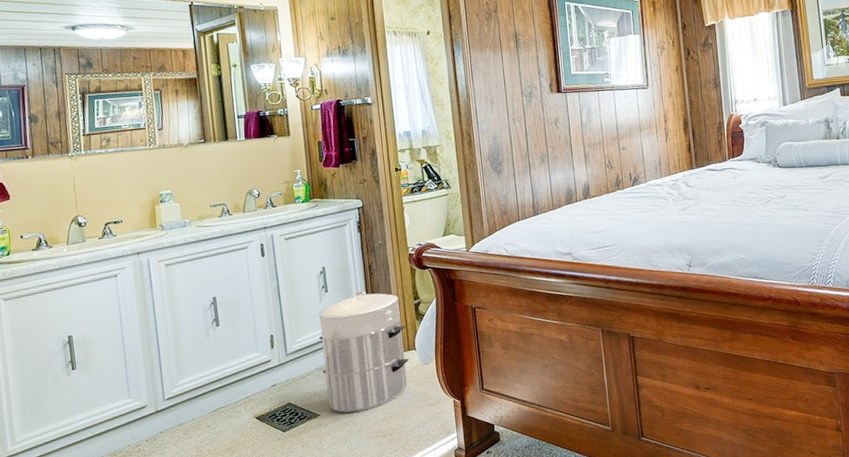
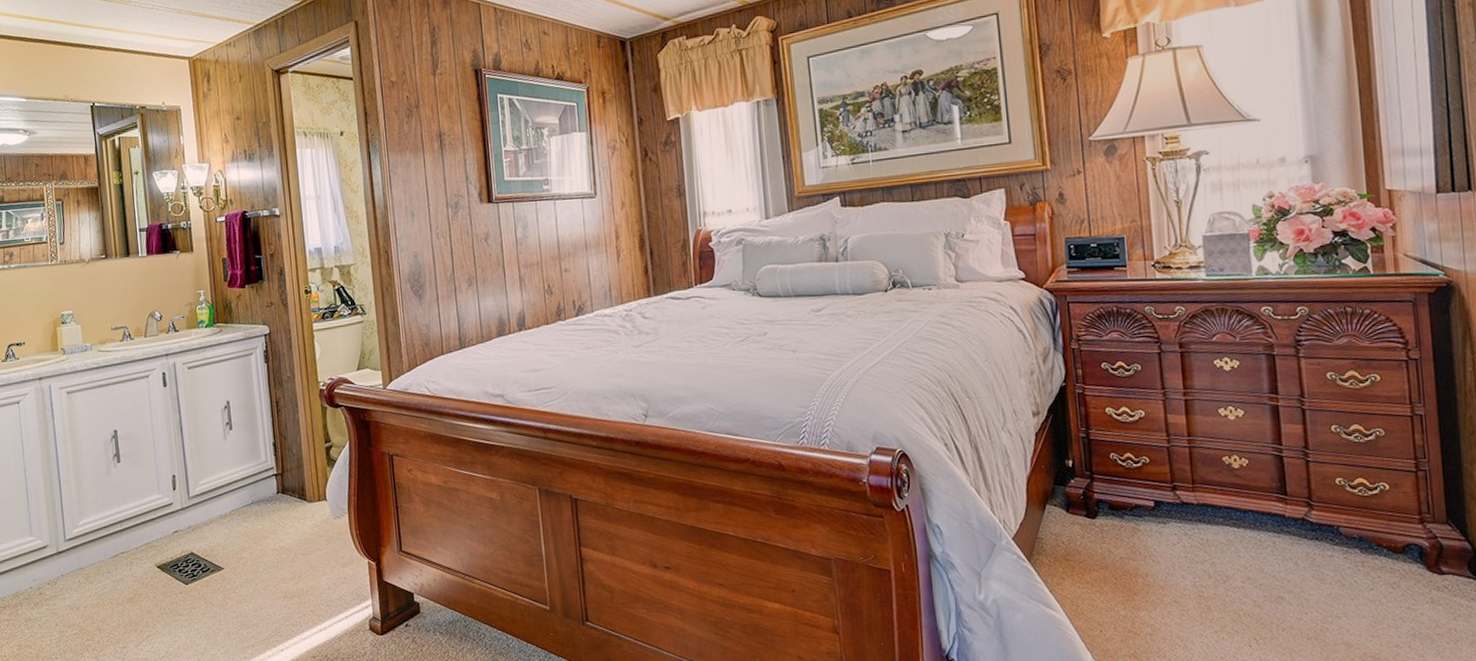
waste bin: present [318,291,409,414] -> none [222,430,319,569]

